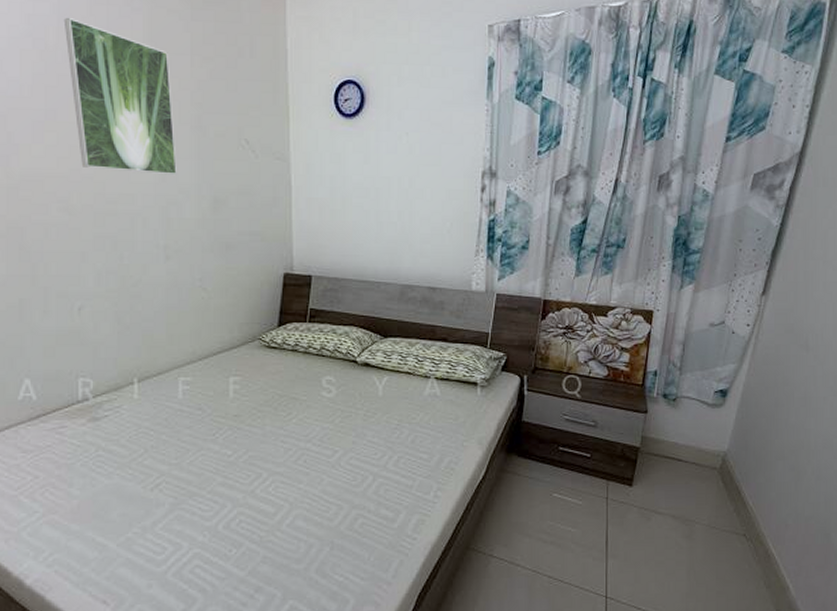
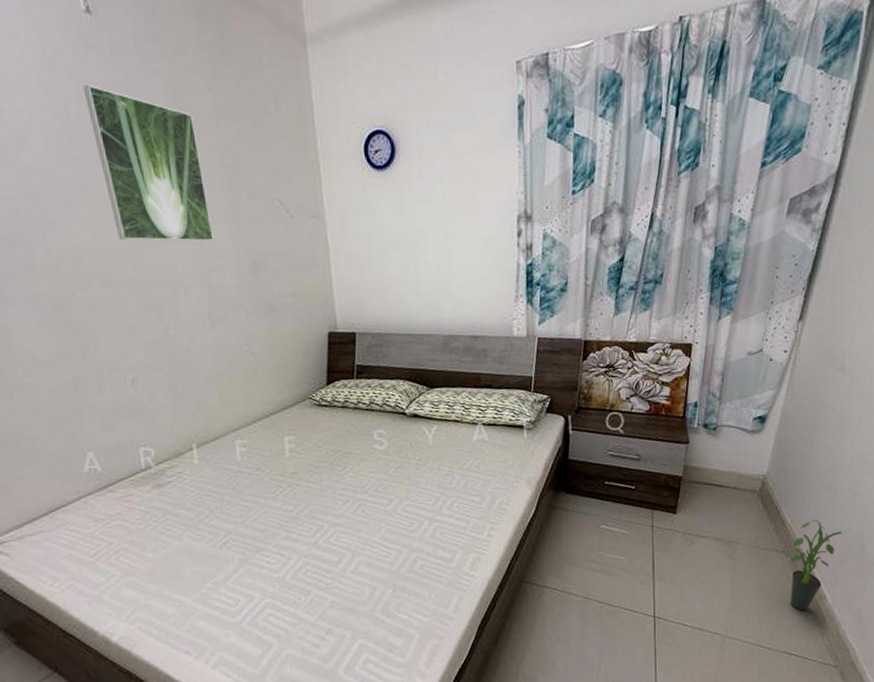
potted plant: none [746,503,806,602] -> present [785,520,842,611]

